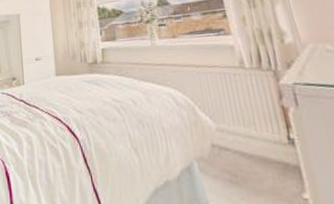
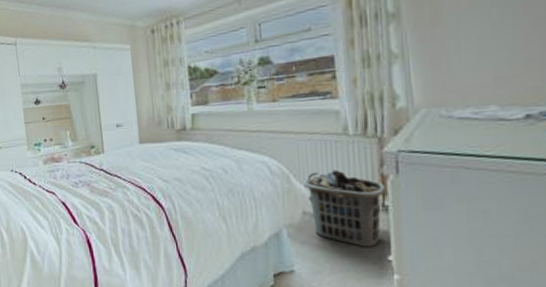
clothes hamper: none [208,101,292,185] -> present [303,169,386,248]

